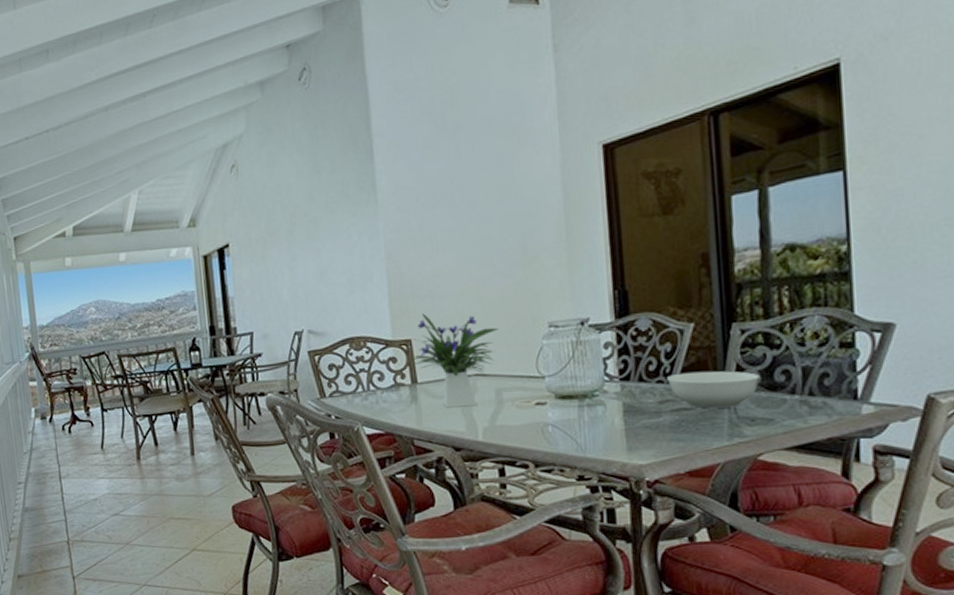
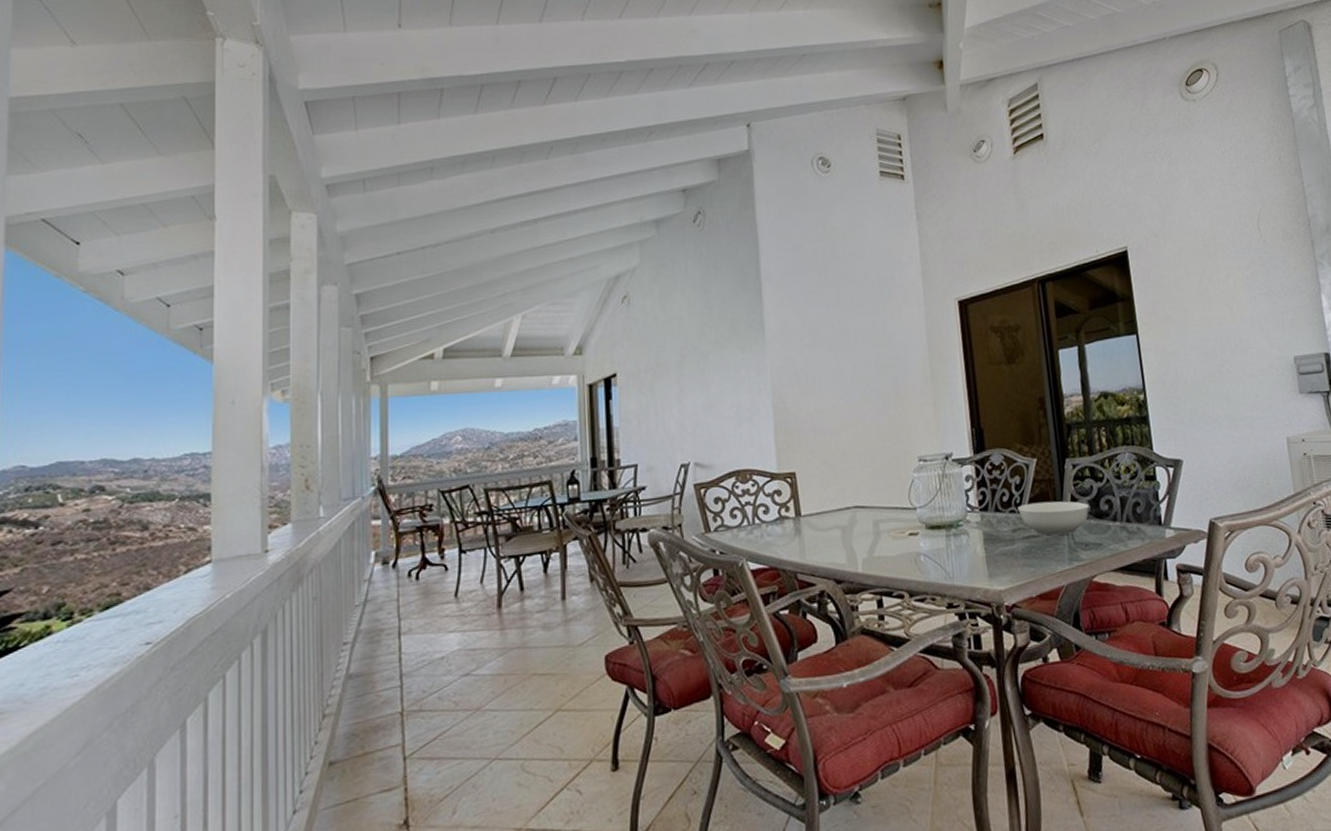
flower arrangement: present [408,313,498,408] -> none [792,447,875,540]

